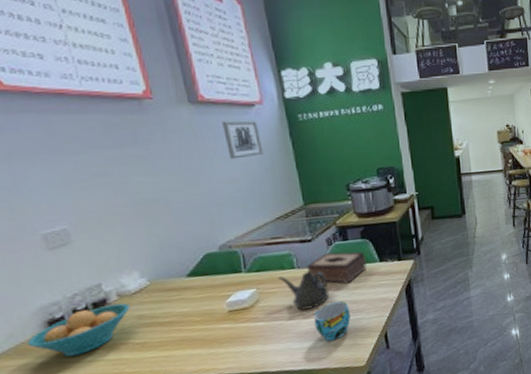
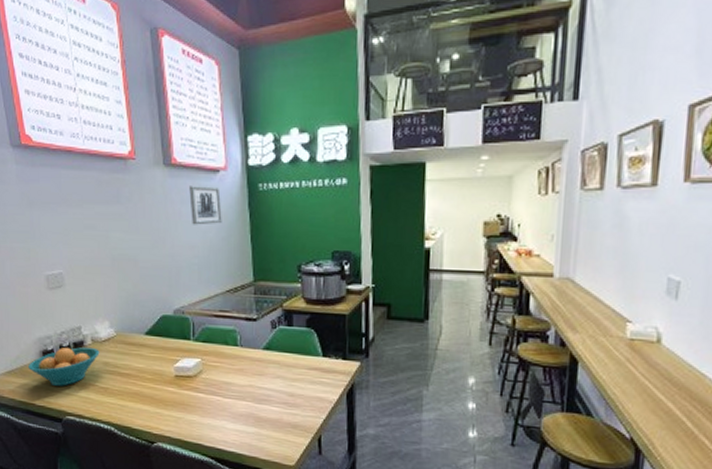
teapot: present [278,271,330,311] -> none [222,352,268,392]
tissue box: present [306,251,367,284] -> none [248,336,310,373]
cup: present [314,301,351,342] -> none [249,390,285,431]

